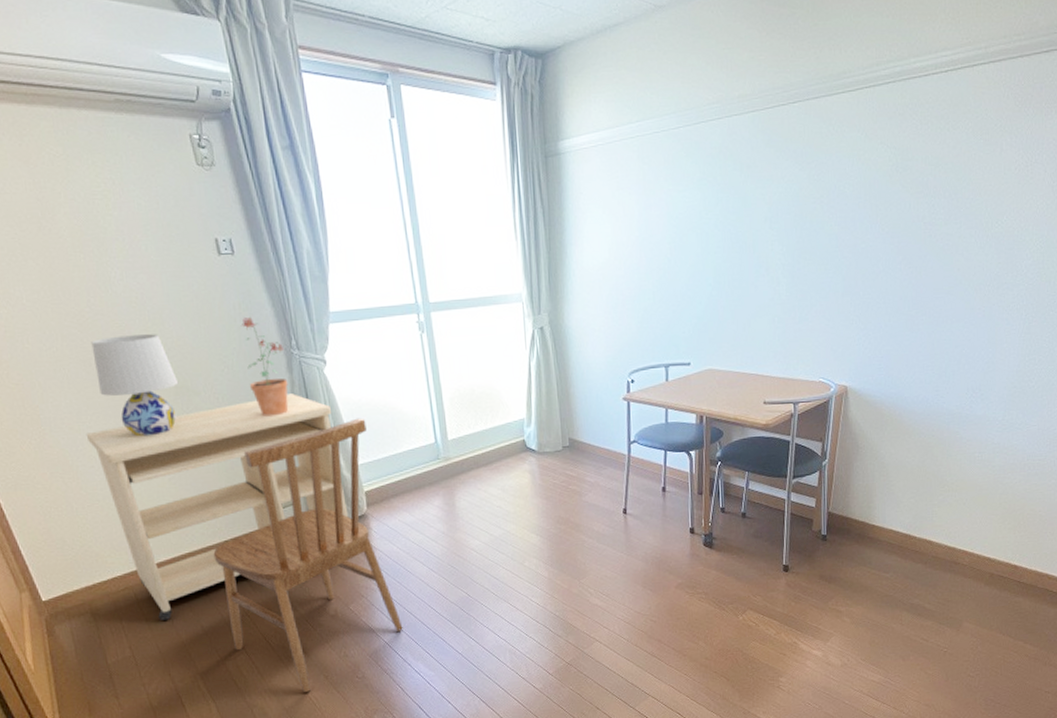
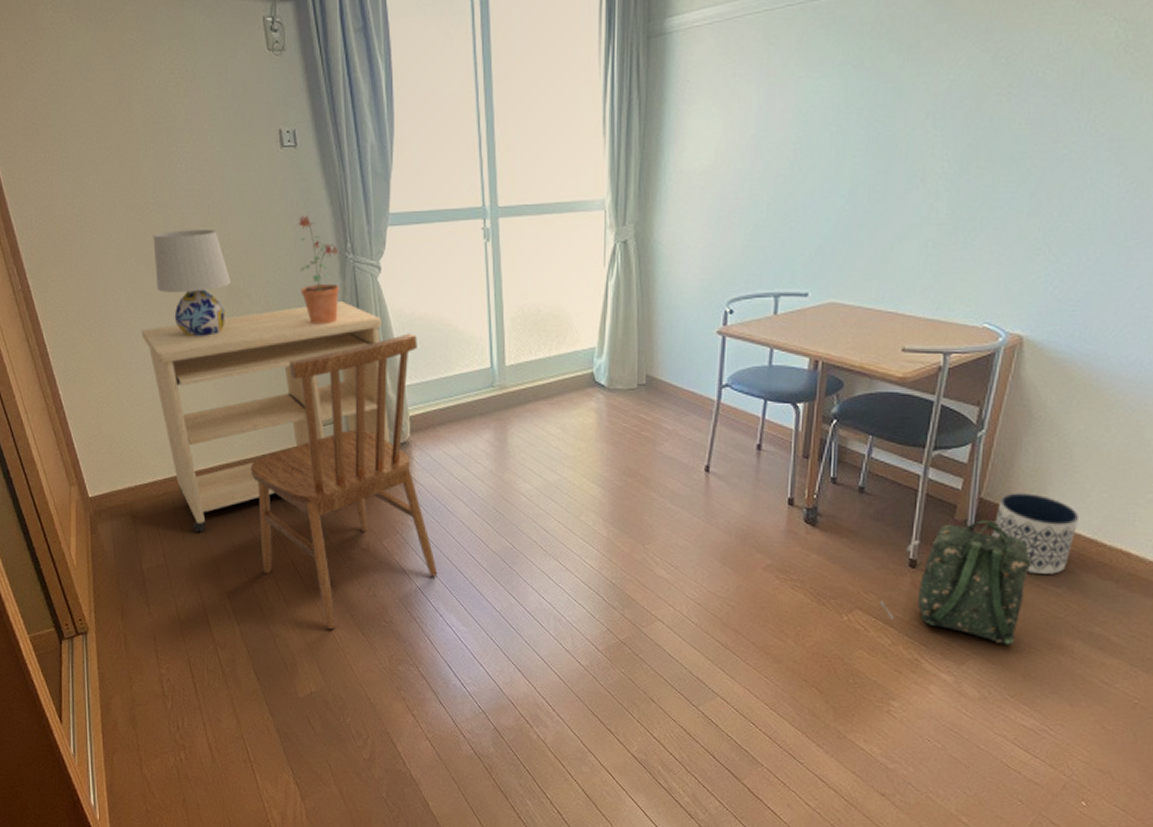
backpack: none [765,528,869,622] -> present [879,520,1033,645]
planter: none [839,504,896,565] -> present [992,493,1078,574]

